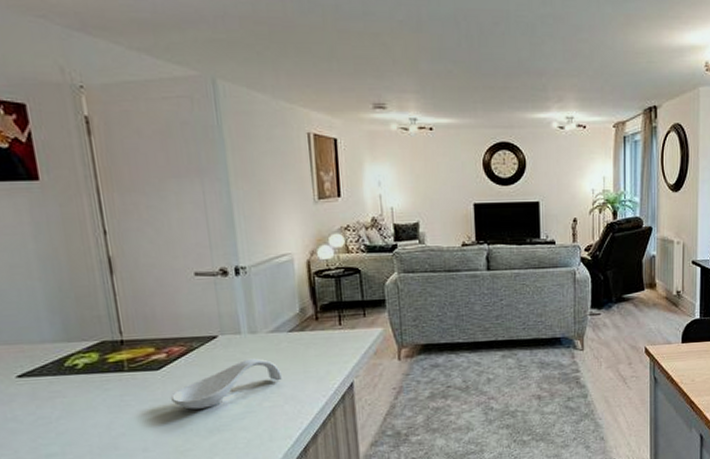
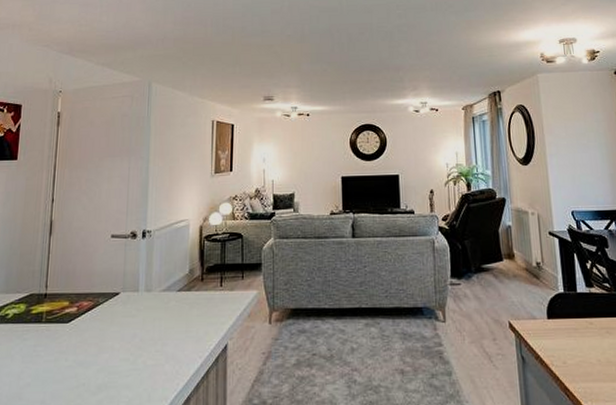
spoon rest: present [170,358,282,410] -> none [72,315,166,363]

